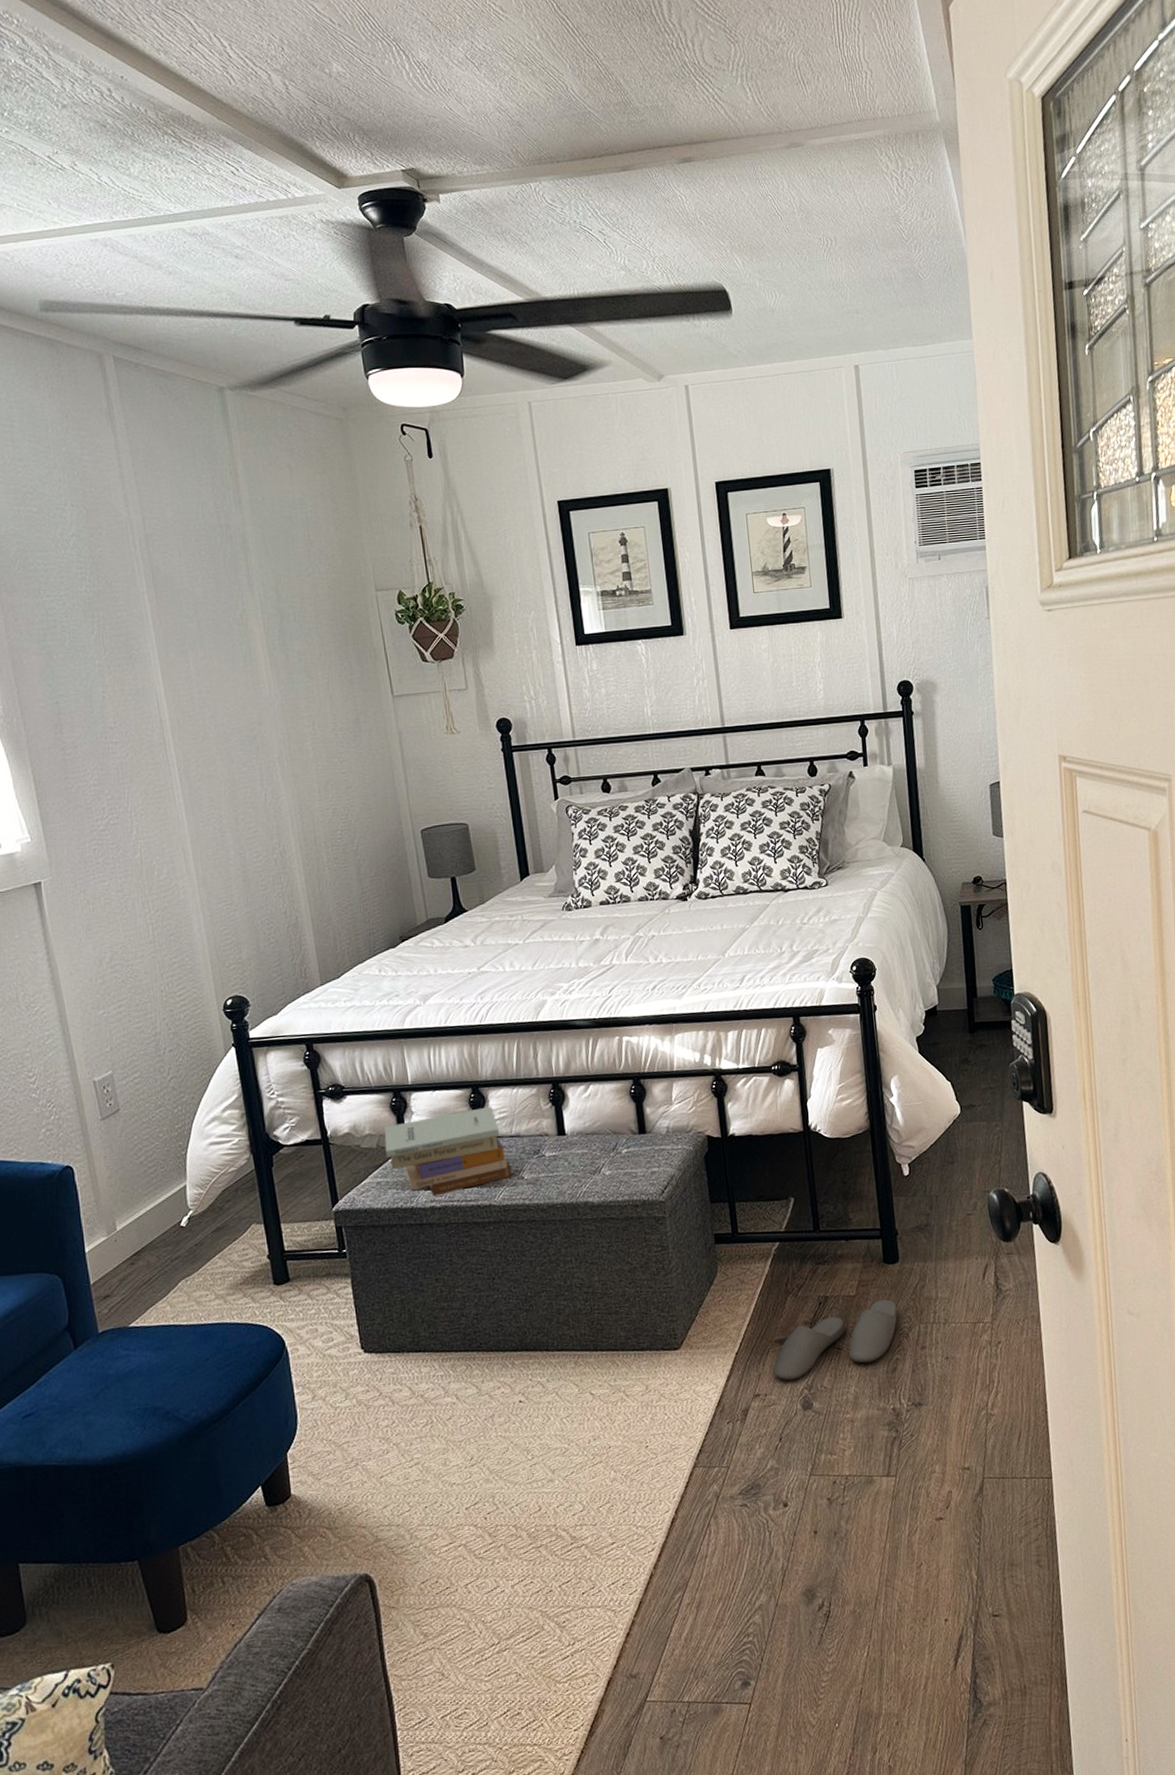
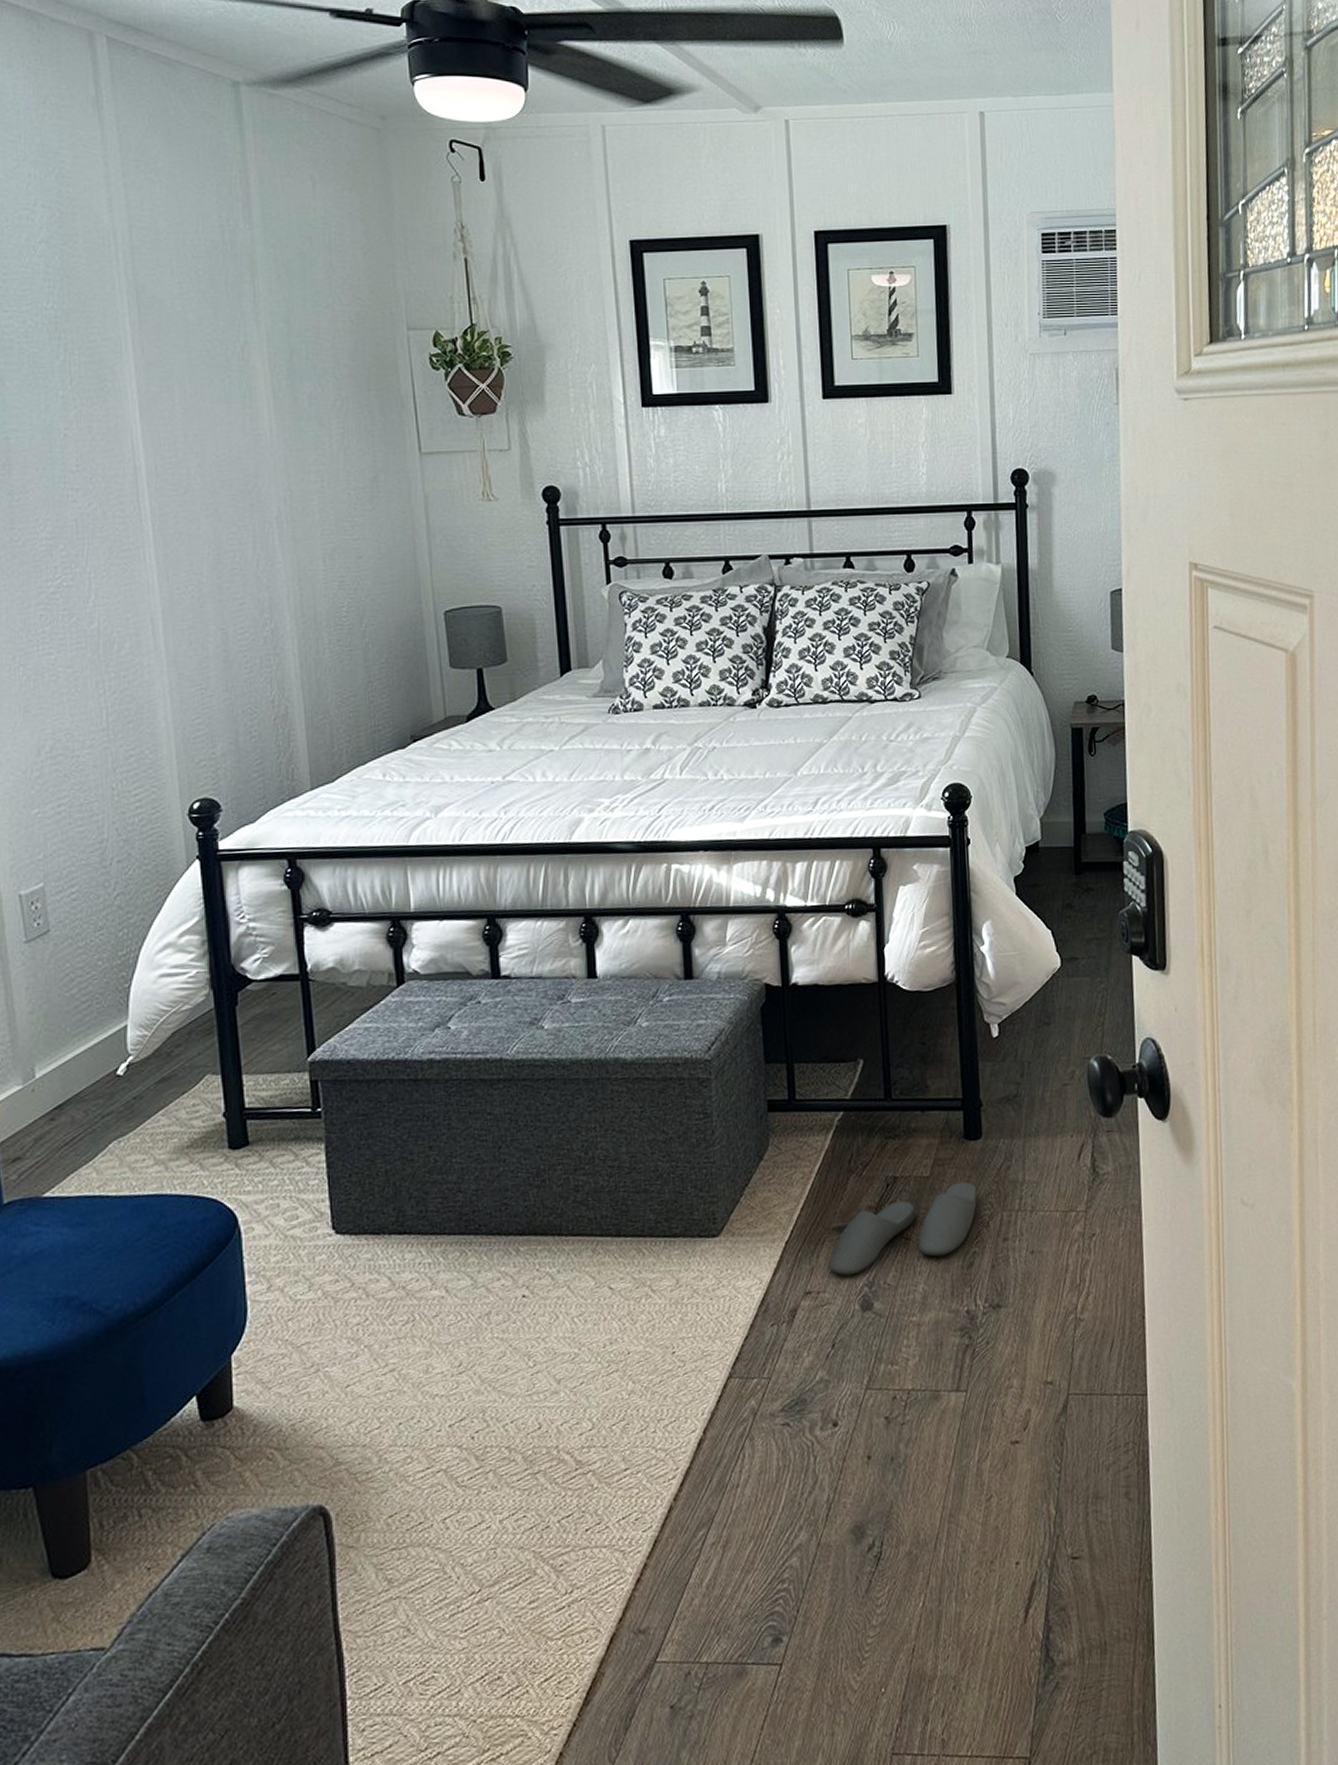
books: present [383,1106,512,1197] -> none [377,941,530,1047]

